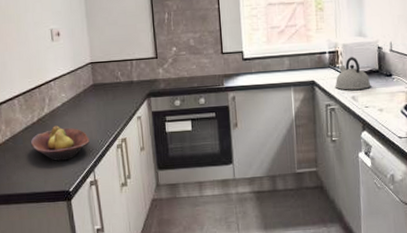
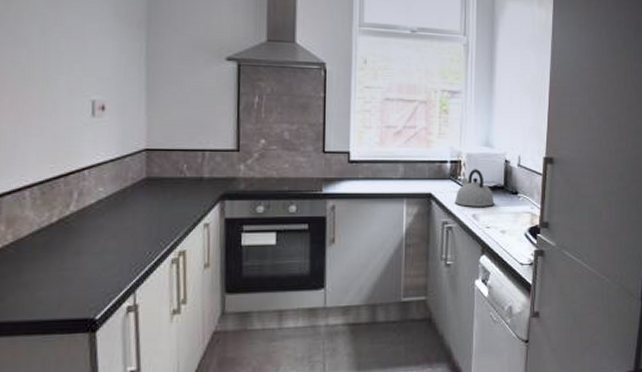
fruit bowl: present [30,125,90,161] -> none [42,229,133,277]

